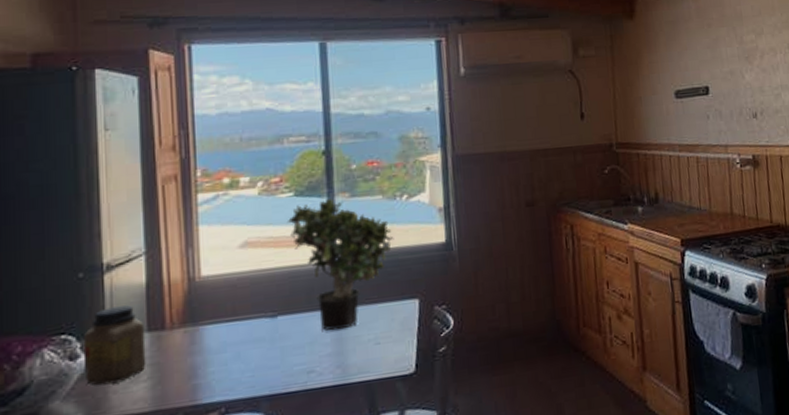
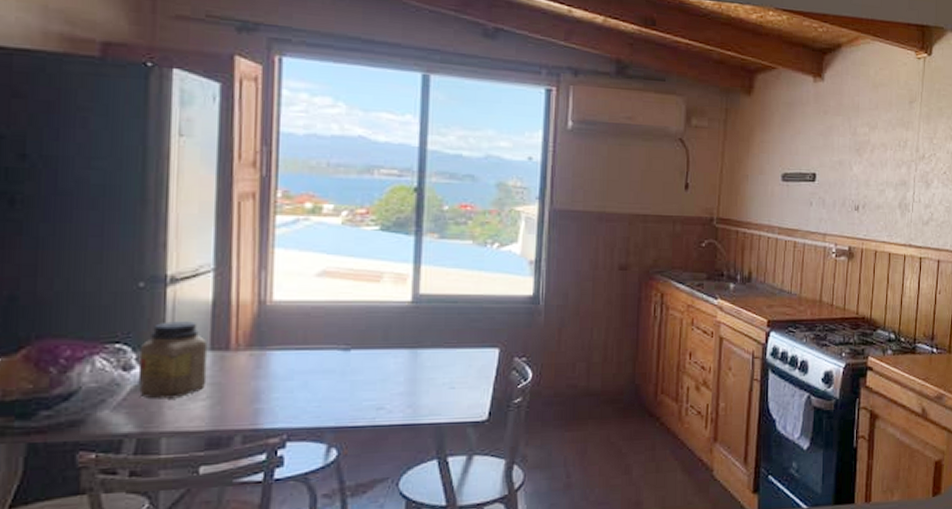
potted plant: present [287,199,394,331] -> none [369,238,481,371]

